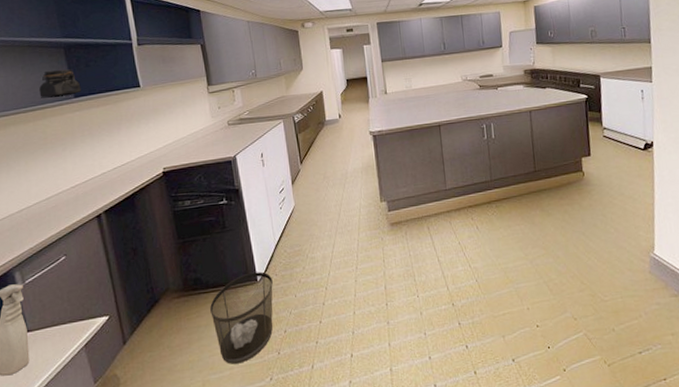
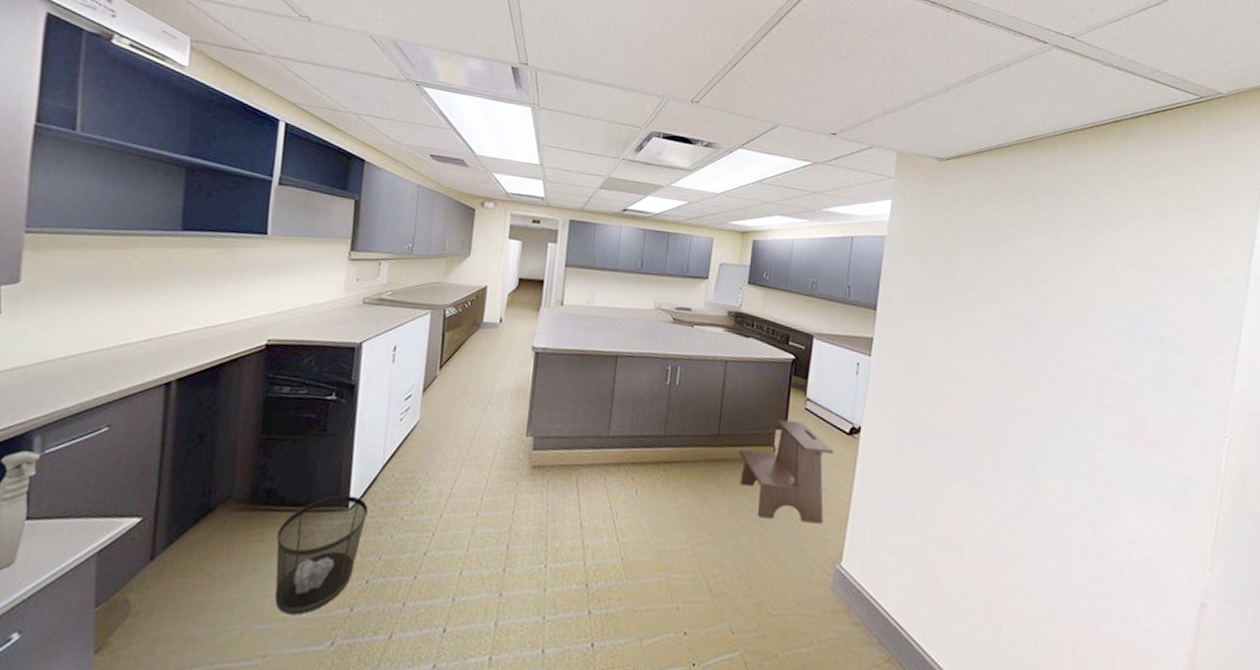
jar: present [39,69,81,98] -> none [138,191,195,227]
step stool: none [554,147,634,229] -> present [739,420,834,524]

